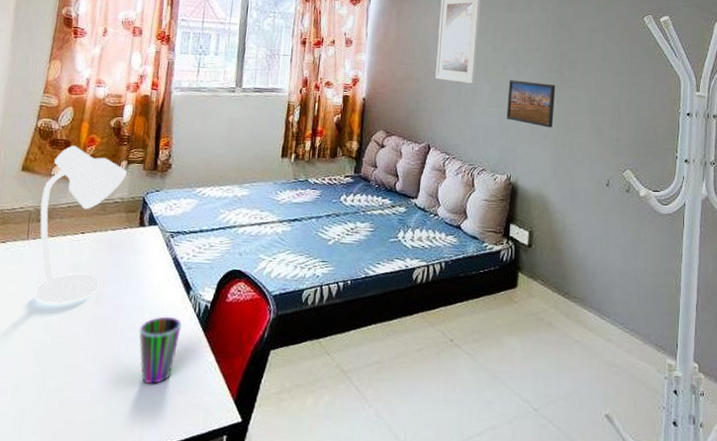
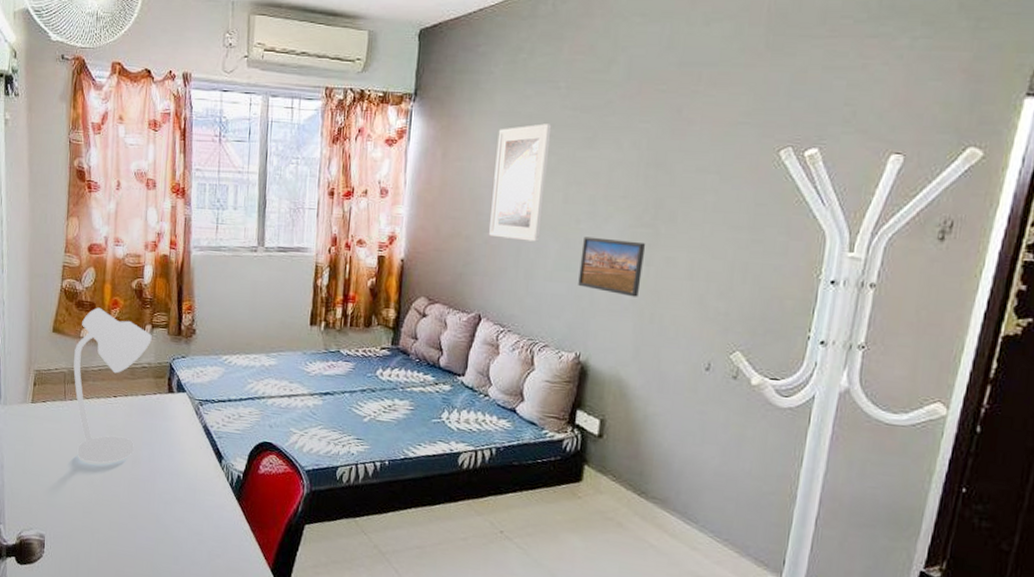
cup: present [138,316,183,385] -> none [174,483,217,547]

